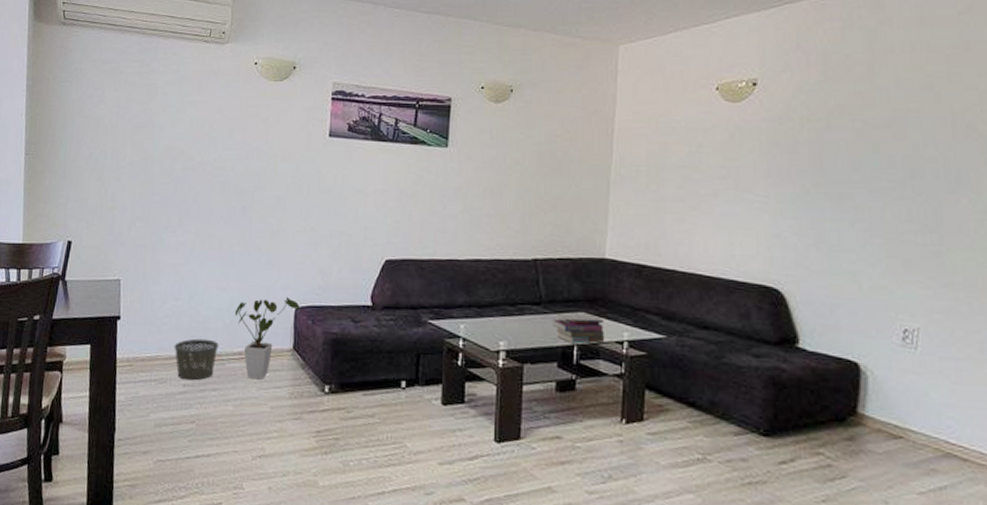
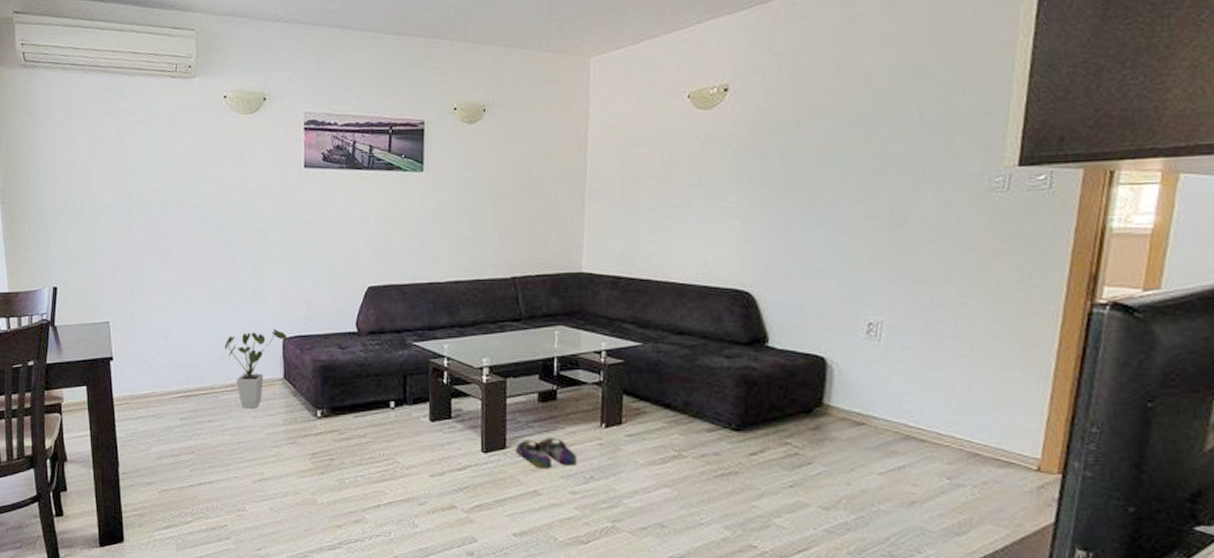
basket: present [174,338,219,381] -> none [168,374,211,414]
slippers: none [530,429,594,464] -> present [515,437,577,469]
books: present [552,313,605,344] -> none [532,327,584,356]

